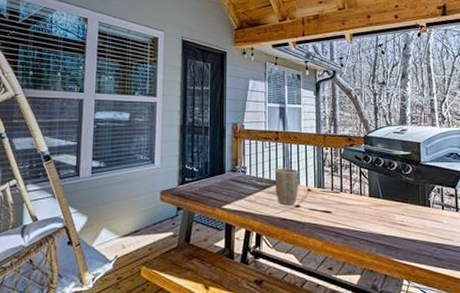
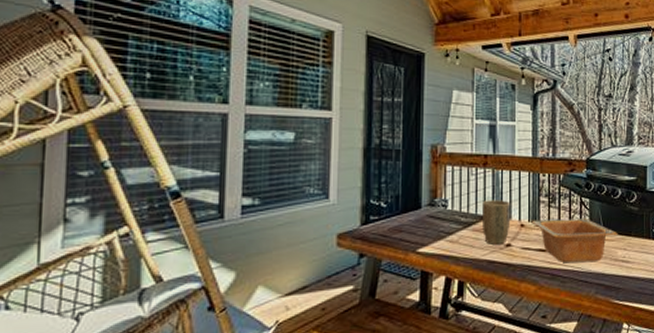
serving bowl: none [317,186,396,223] -> present [531,218,618,262]

